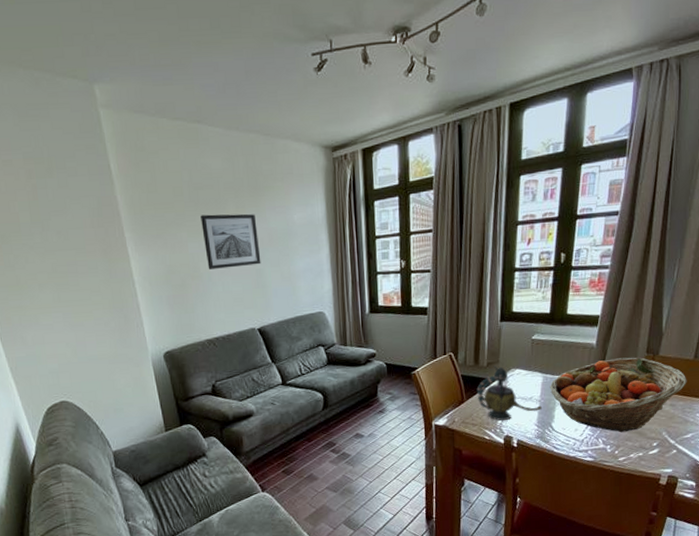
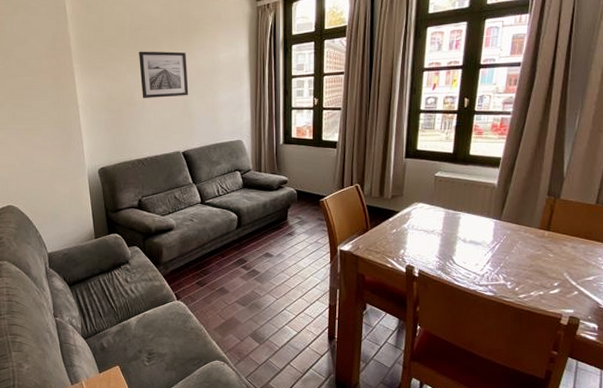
teapot: present [476,366,542,421] -> none [381,198,443,251]
fruit basket: present [549,357,687,433] -> none [451,198,589,271]

